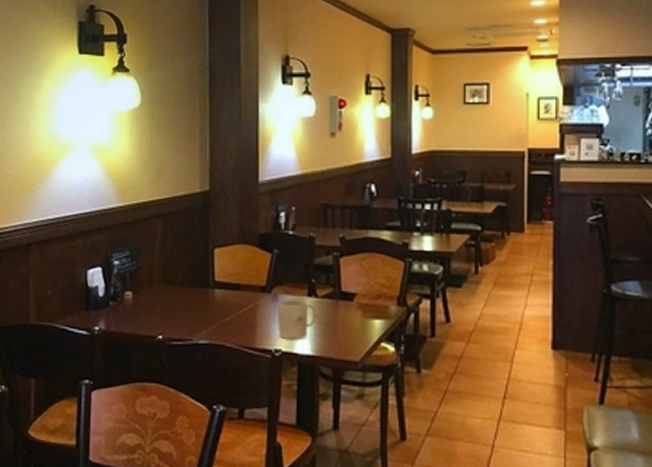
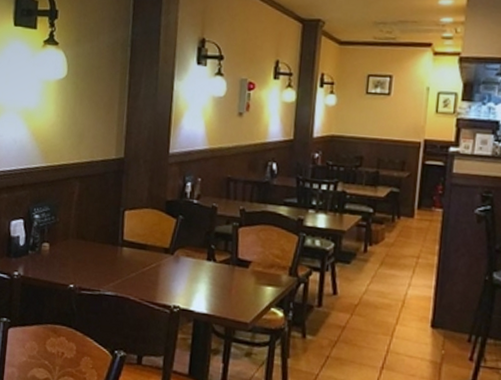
mug: present [278,299,316,340] -> none [177,261,214,299]

